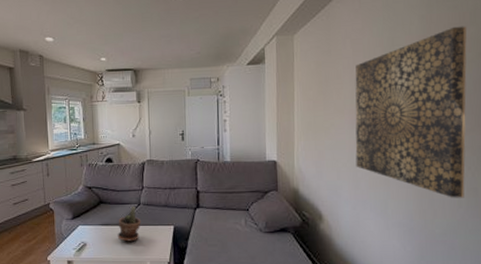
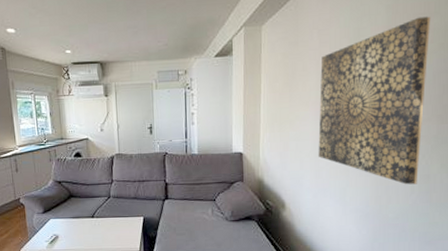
potted plant: present [117,207,142,242] -> none [88,200,112,233]

